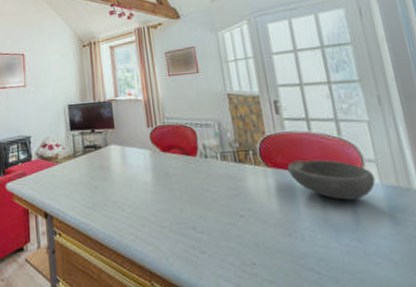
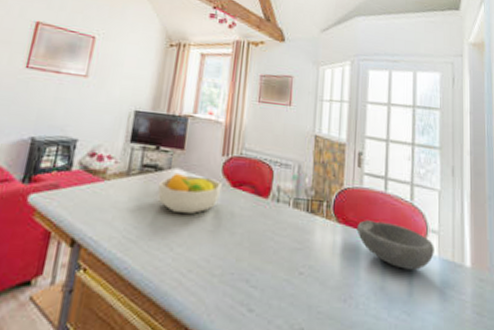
fruit bowl: none [100,147,154,180] -> present [157,172,222,214]

